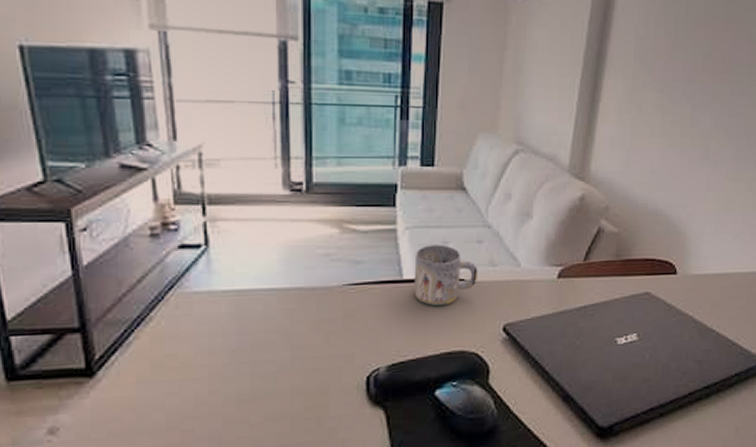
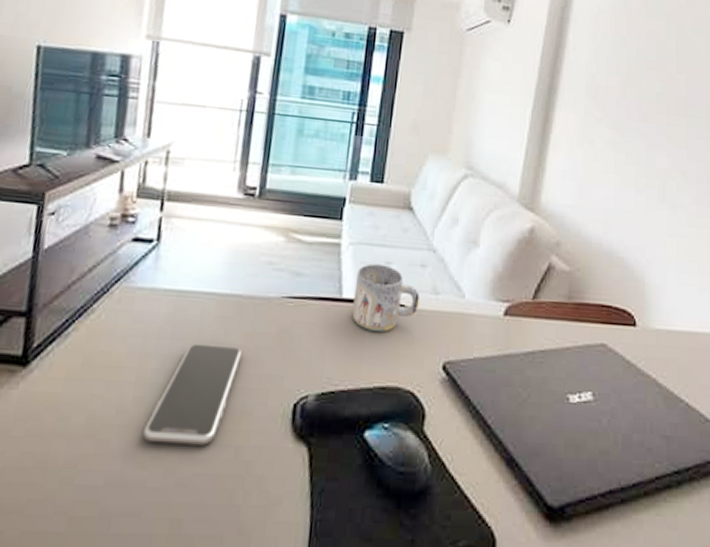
smartphone: none [224,334,312,426] -> present [142,343,243,445]

